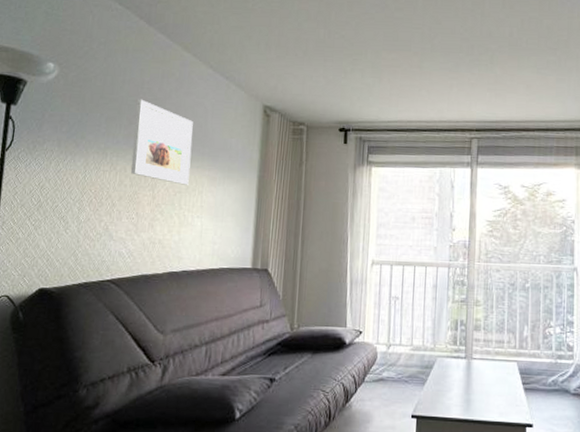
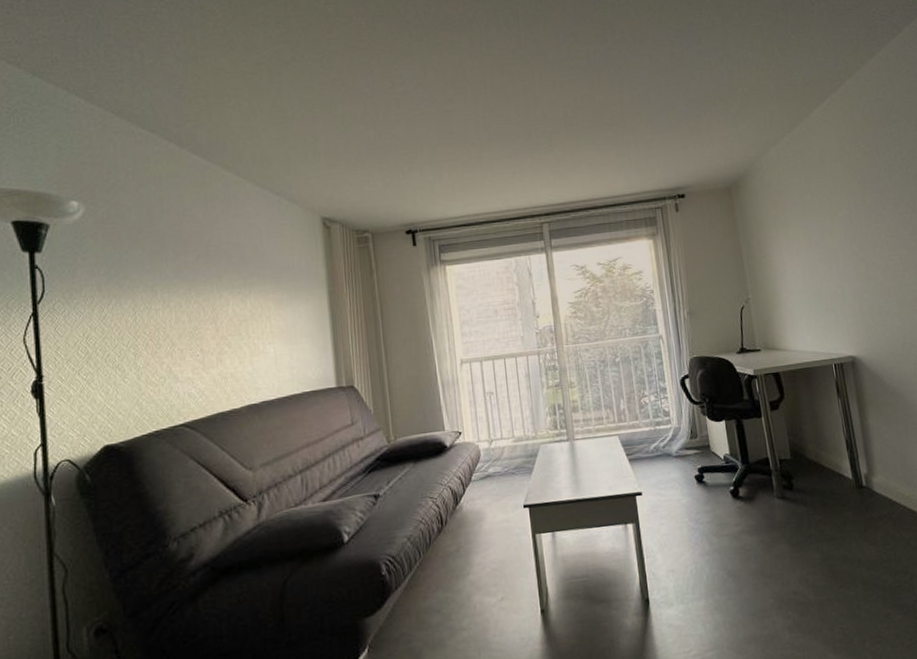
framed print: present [131,99,193,185] -> none [180,227,254,313]

